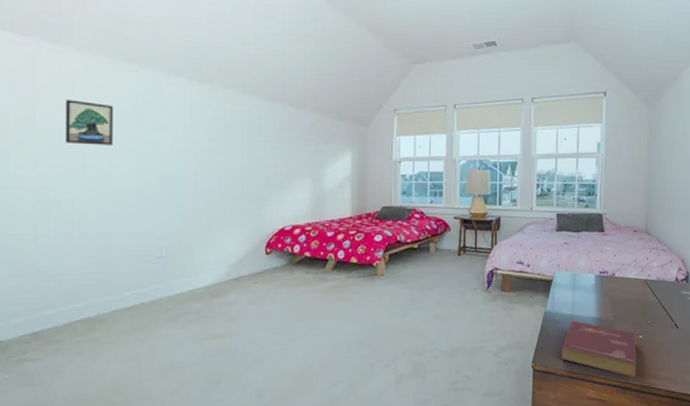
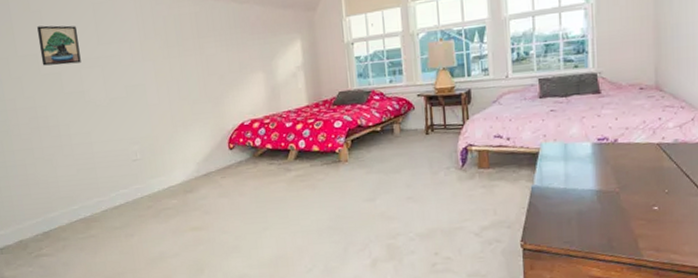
book: present [561,320,637,378] -> none [555,194,652,254]

